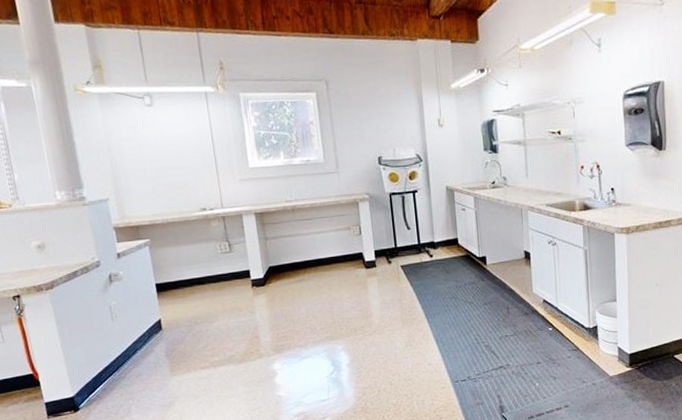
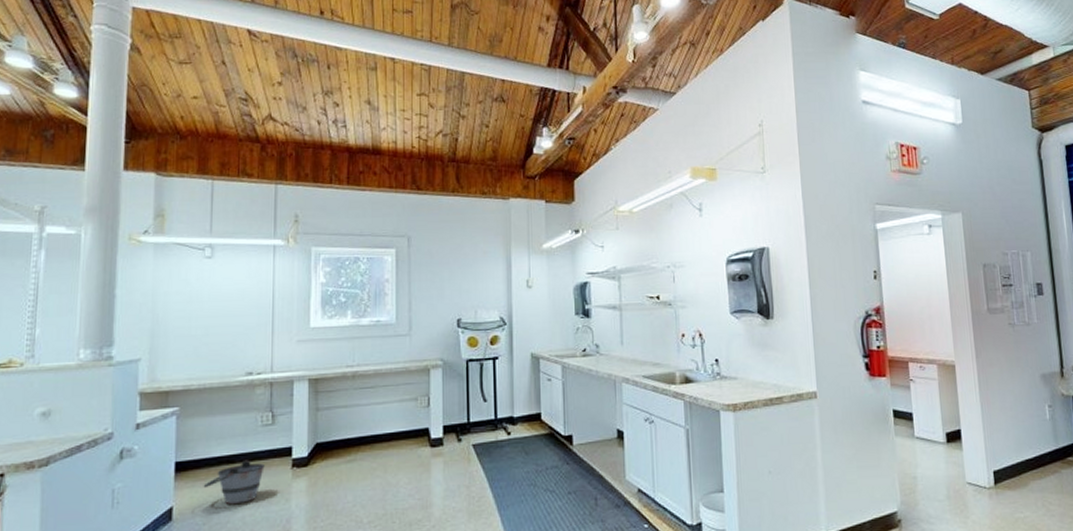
bucket: none [182,281,230,316] -> present [203,460,265,504]

